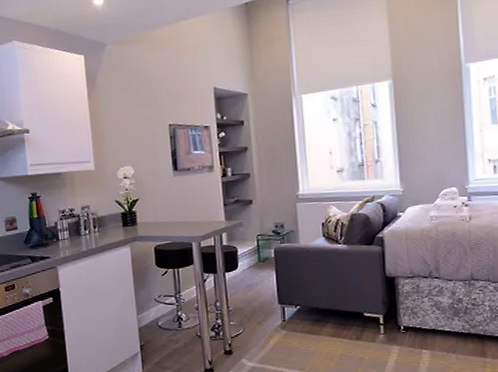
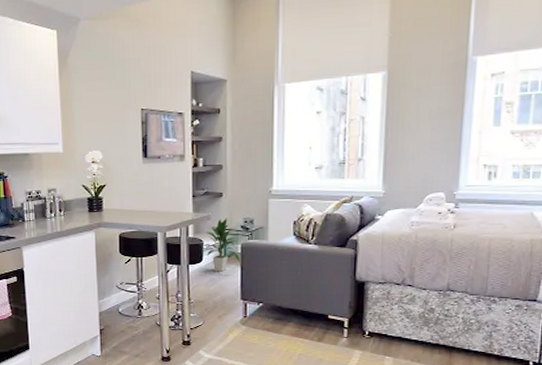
indoor plant: none [236,224,274,278] -> present [202,218,240,272]

